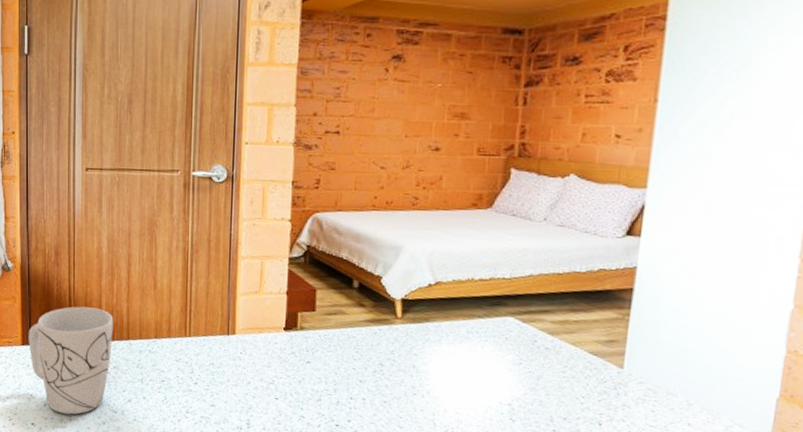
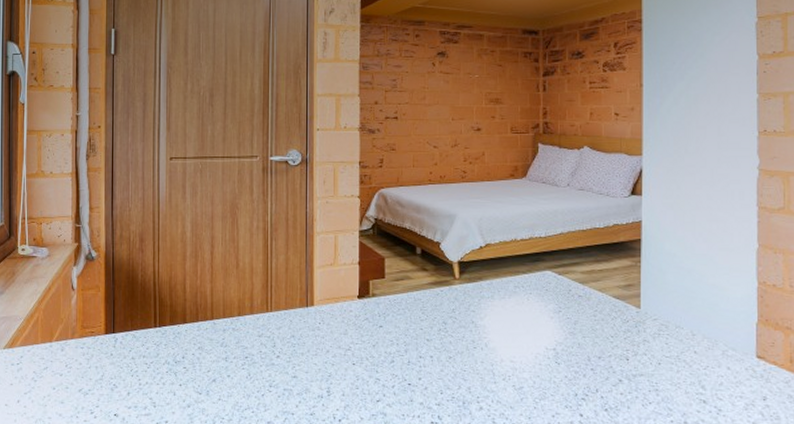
mug: present [28,306,114,415] -> none [112,290,198,401]

